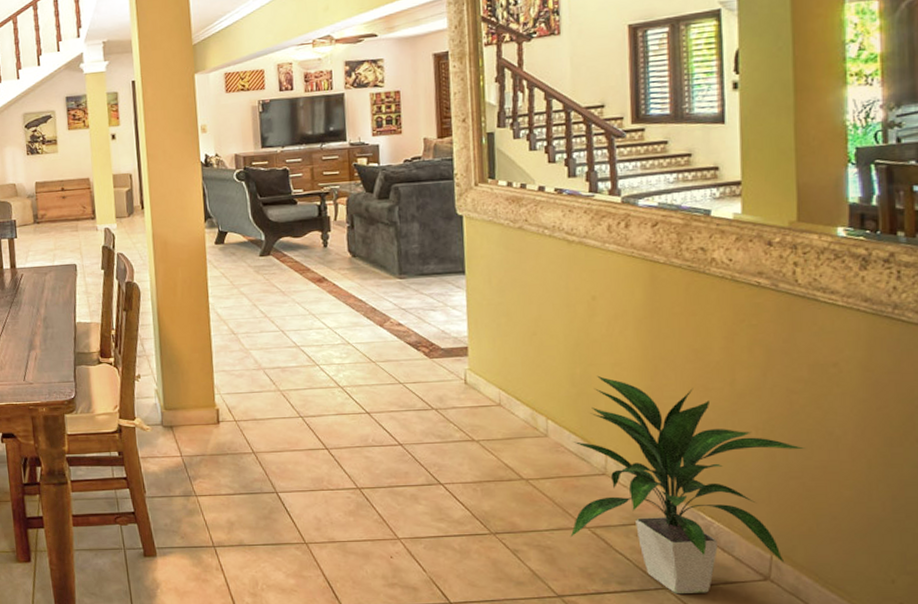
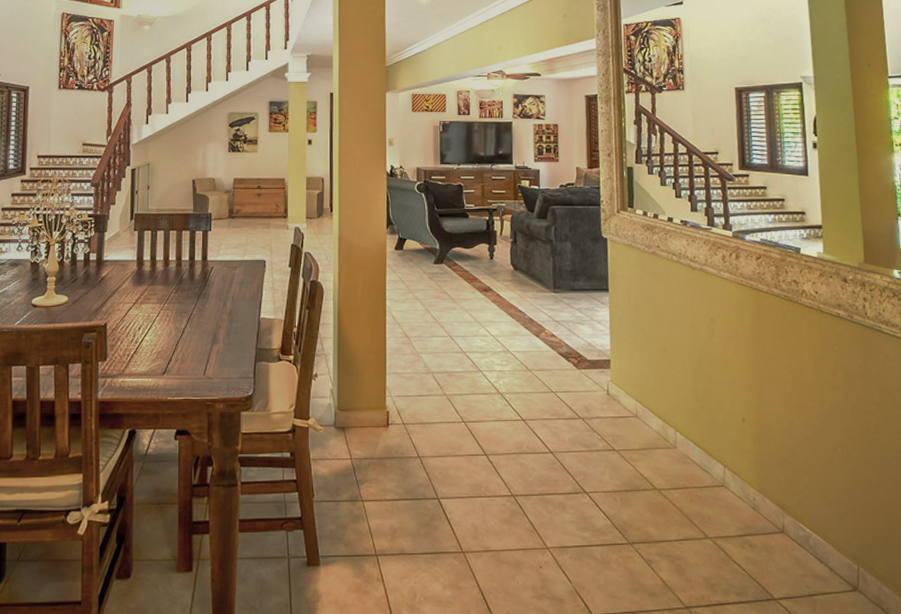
indoor plant: present [570,375,806,594] -> none [695,391,880,605]

